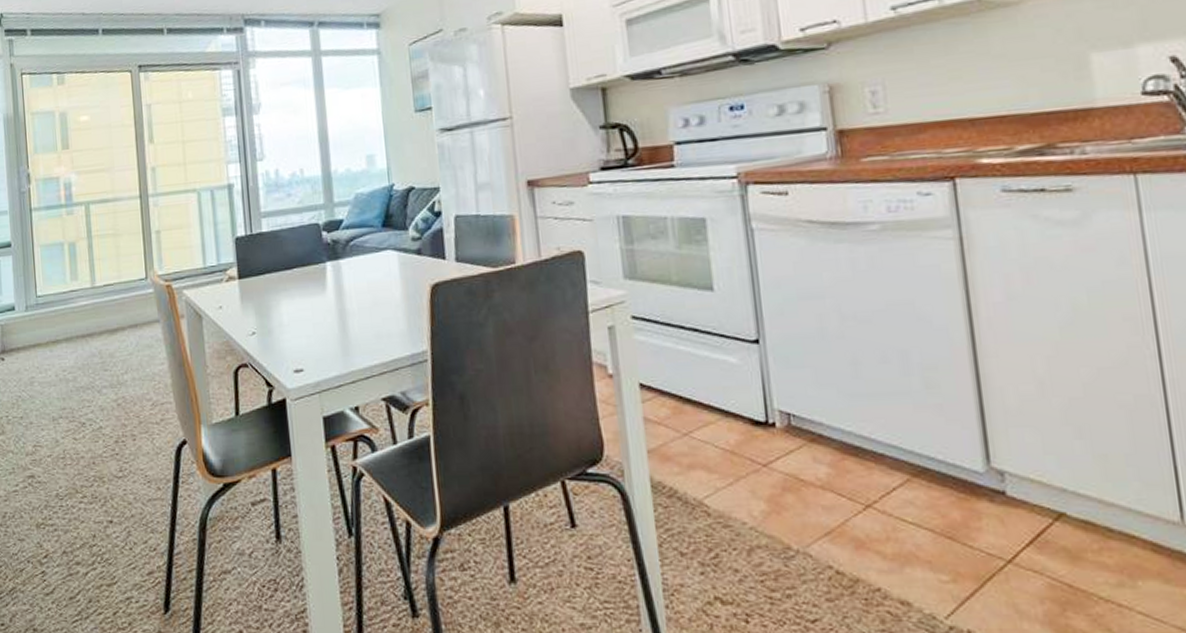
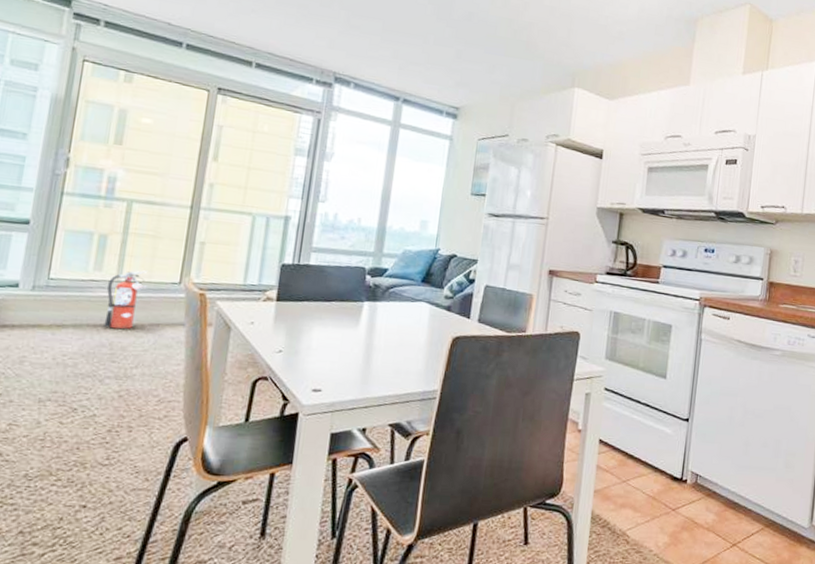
fire extinguisher: none [86,271,119,337] -> present [104,270,148,329]

